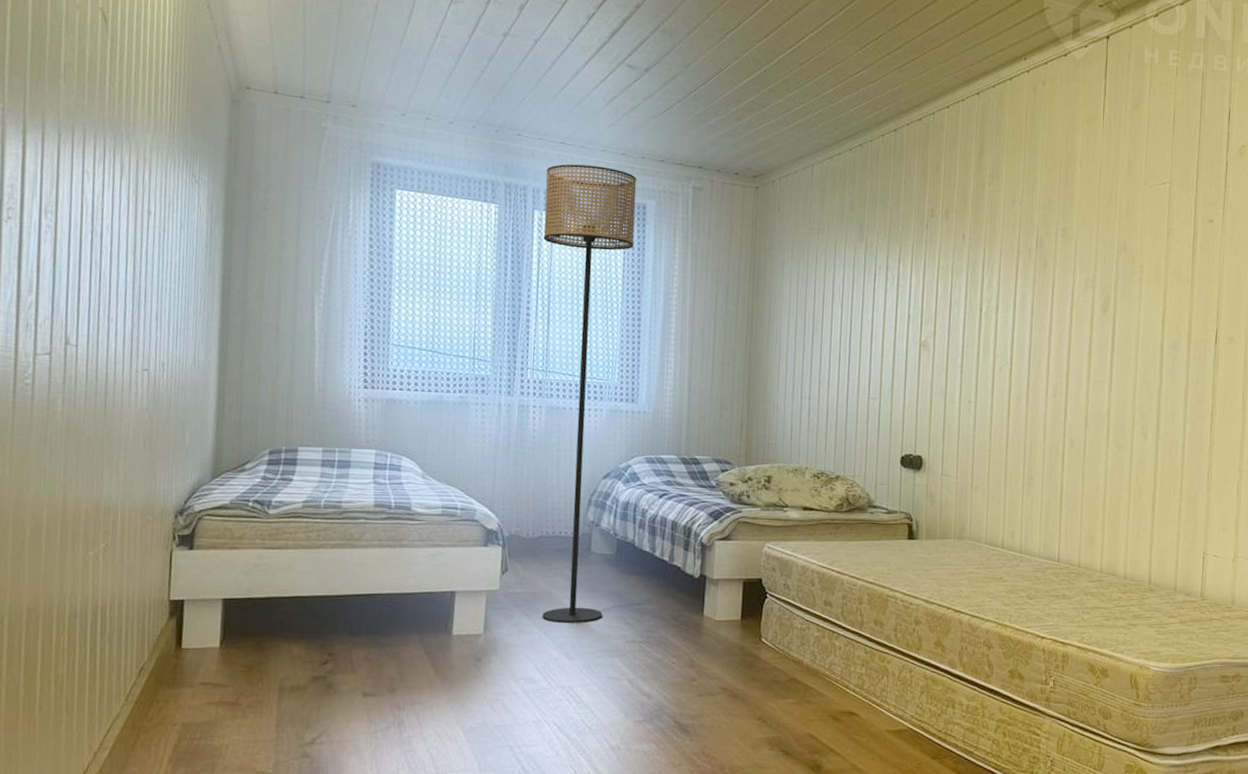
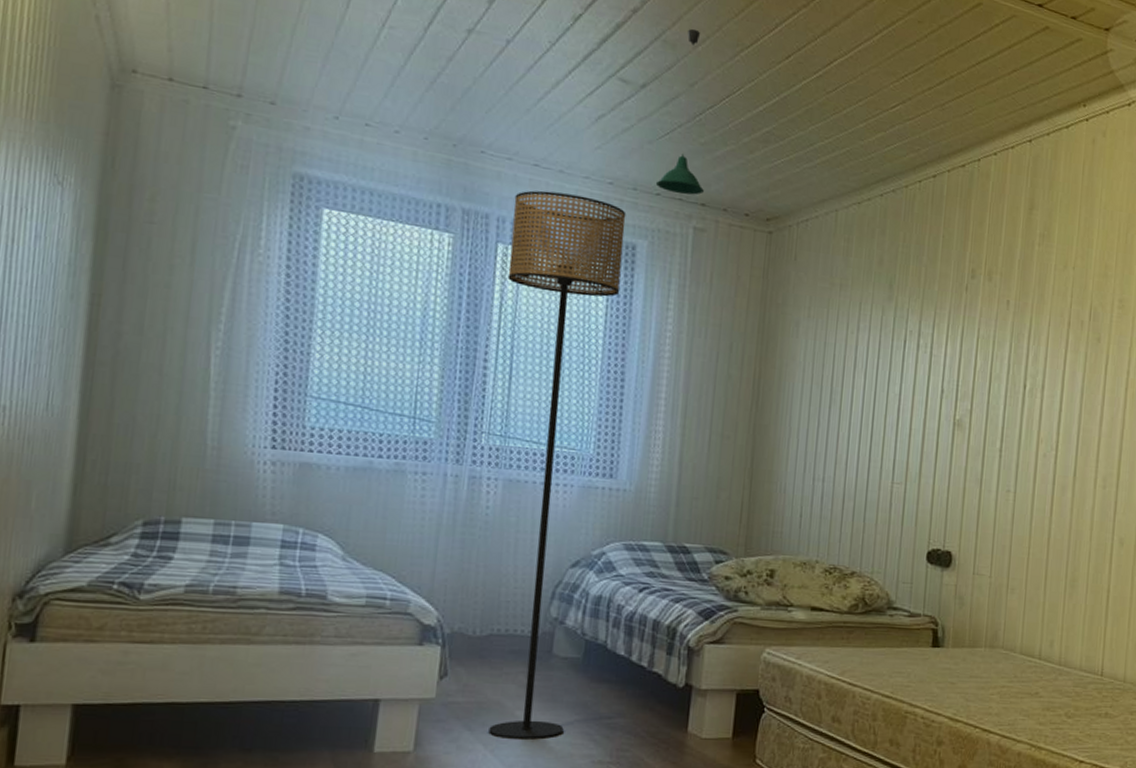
pendant light: none [660,18,700,160] -> present [655,28,704,195]

